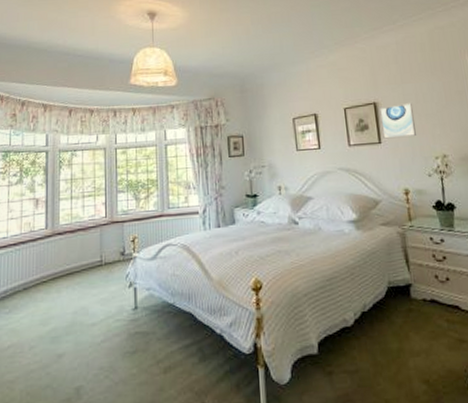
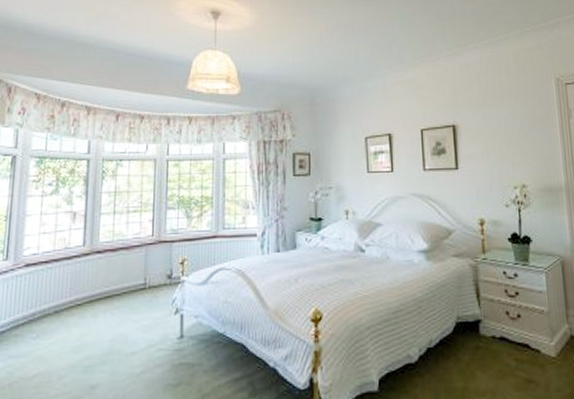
wall art: present [379,103,416,139] -> none [459,128,495,165]

